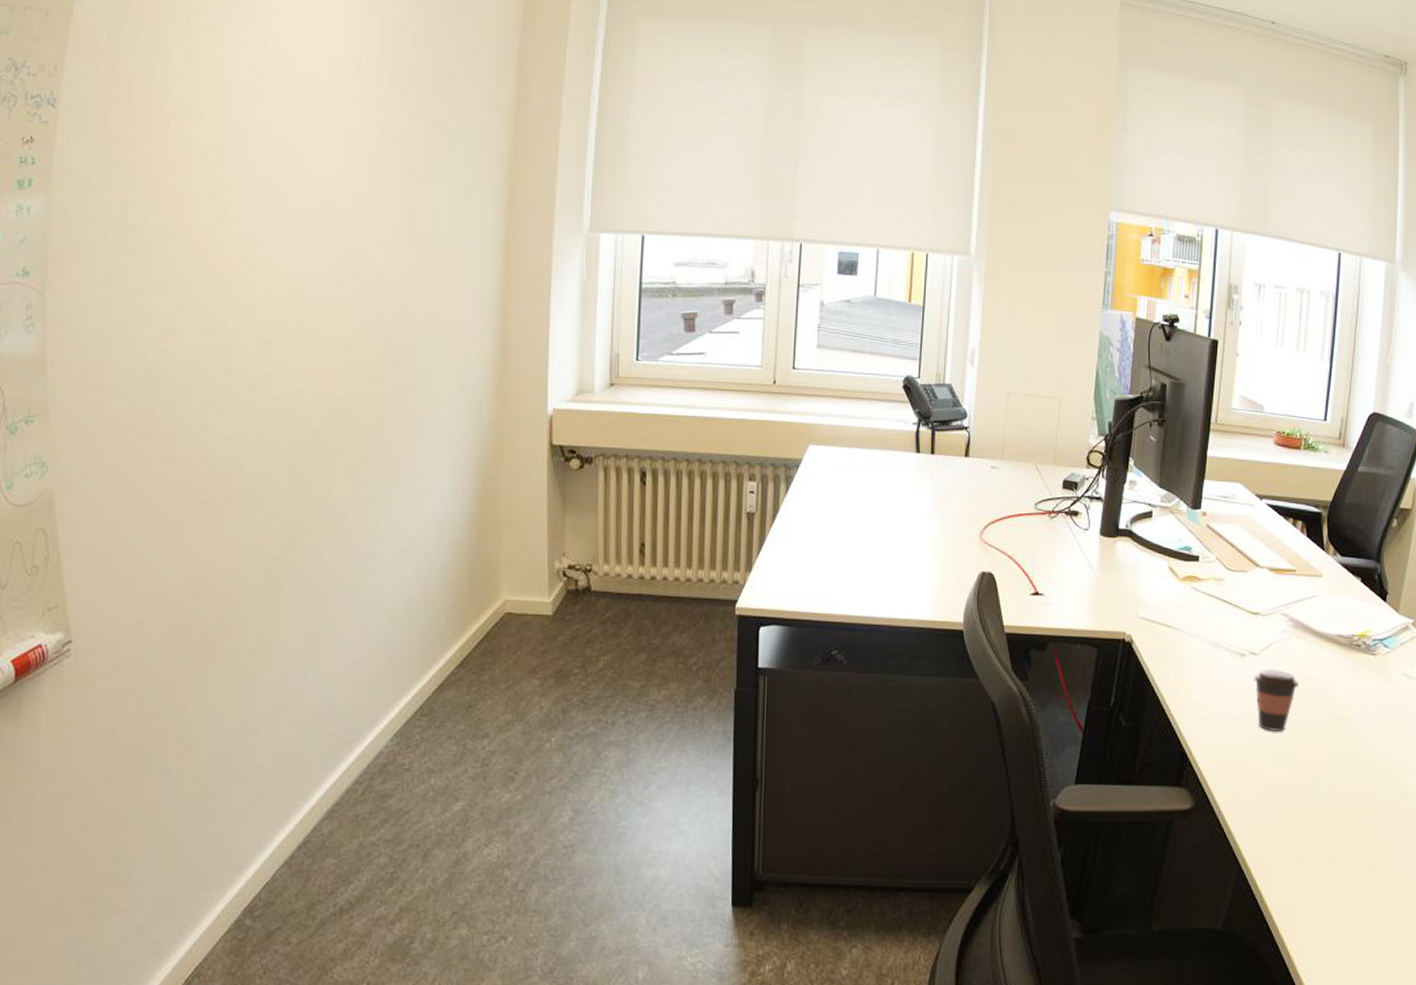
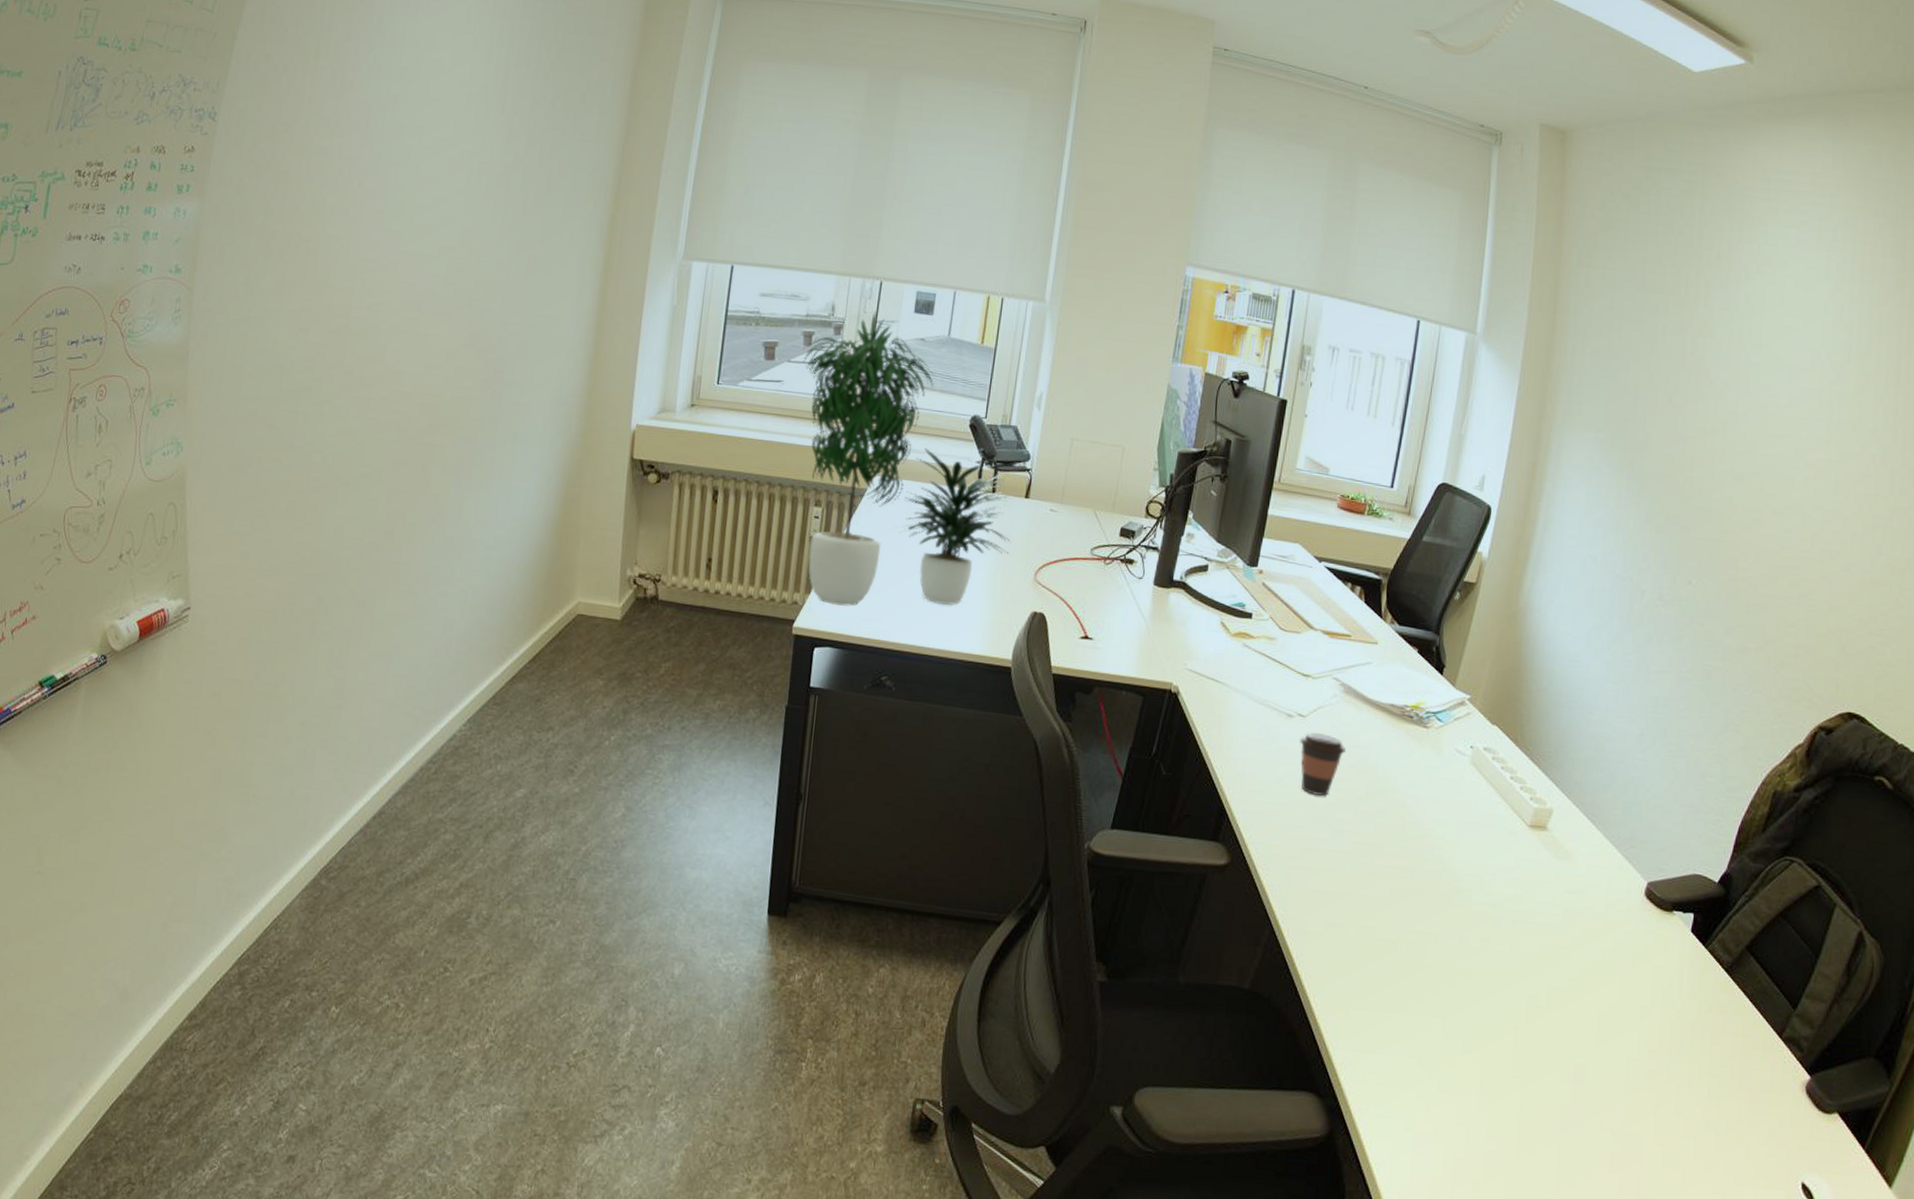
potted plant: none [724,275,955,583] -> present [803,311,1012,607]

